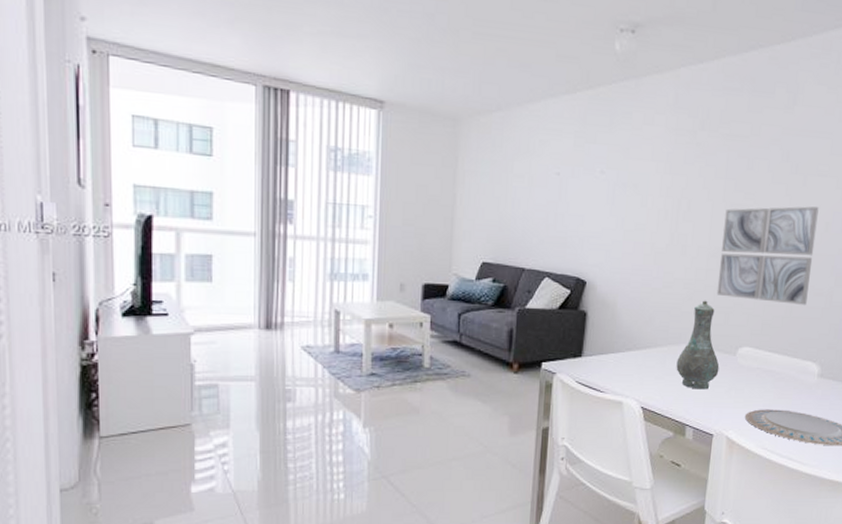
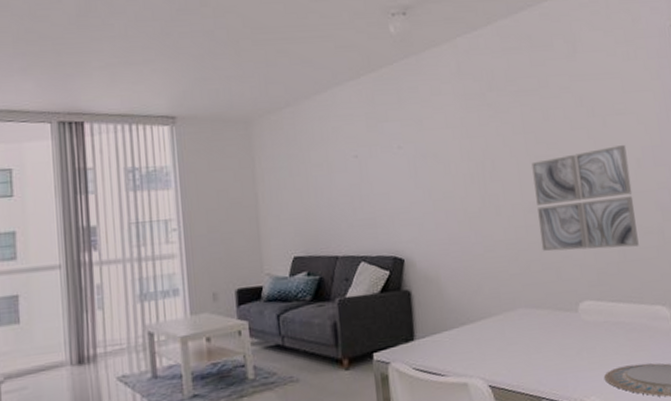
vase: present [676,300,720,390] -> none [516,258,564,356]

